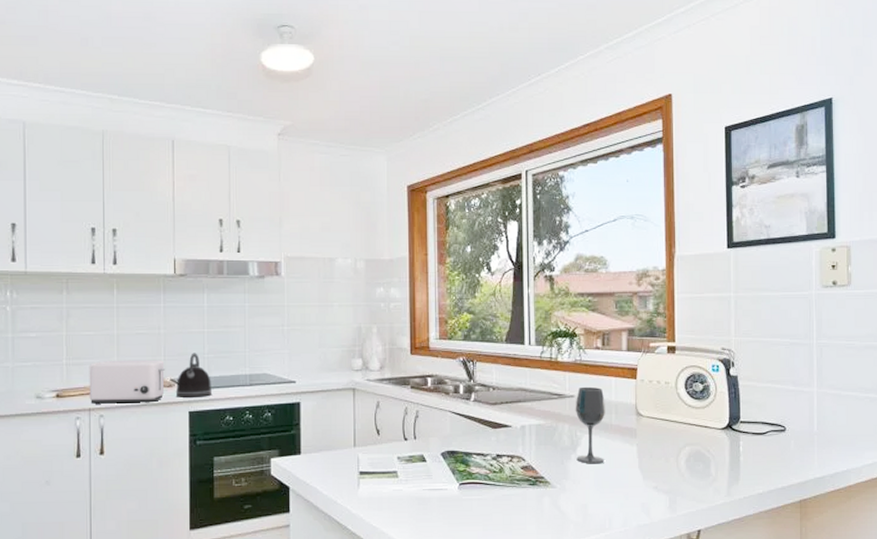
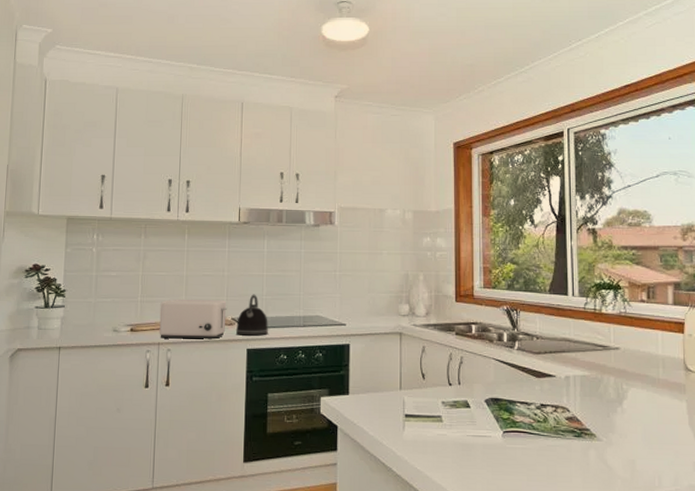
wine glass: present [575,386,605,464] -> none [620,339,652,419]

